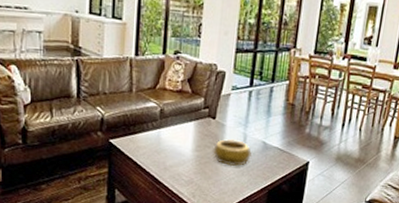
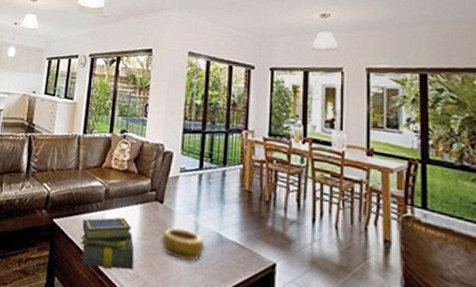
stack of books: none [138,134,189,179] -> present [80,217,135,270]

